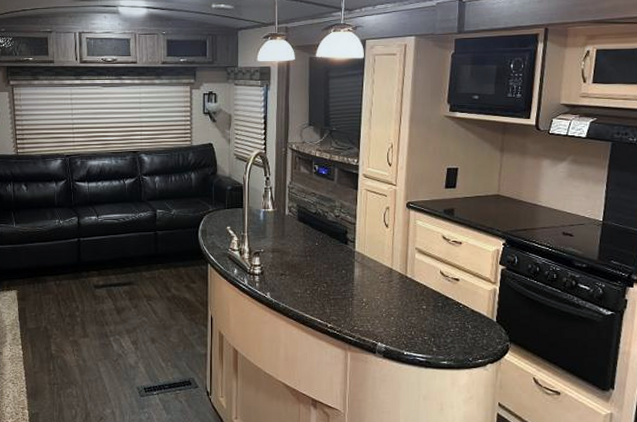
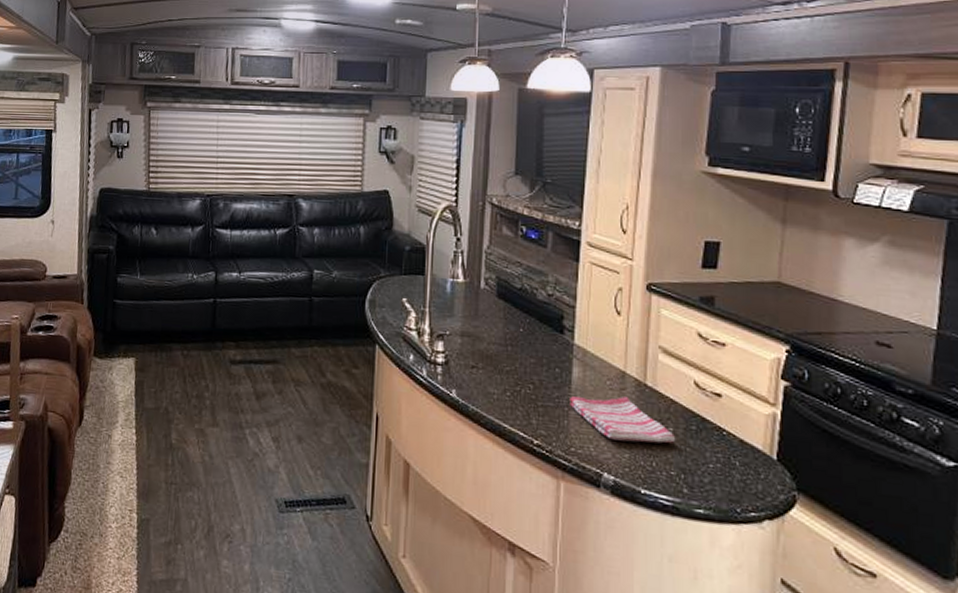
dish towel: none [353,287,428,319] -> present [570,396,676,444]

